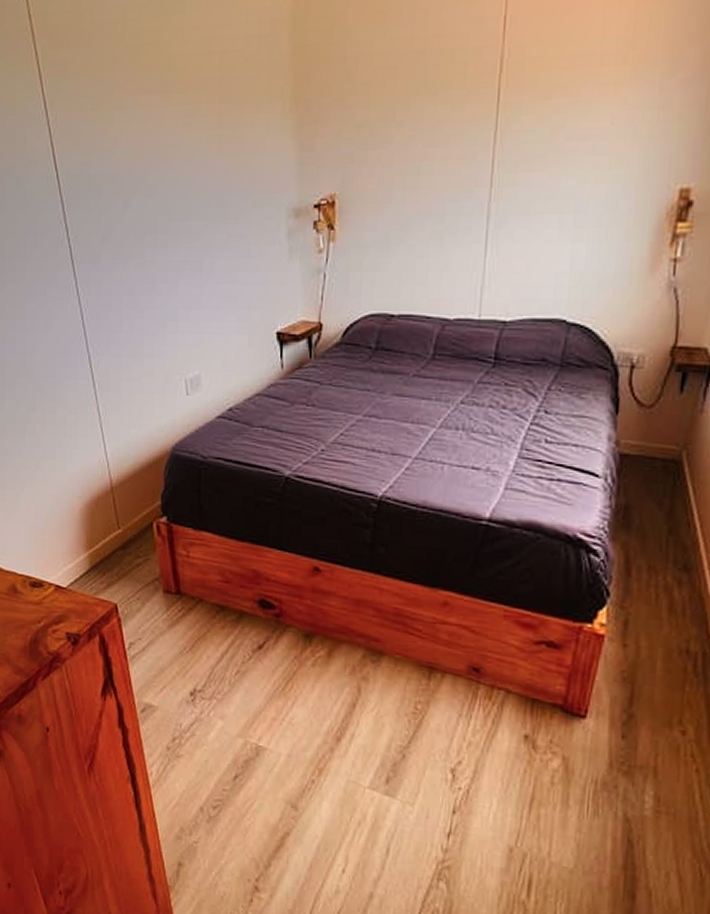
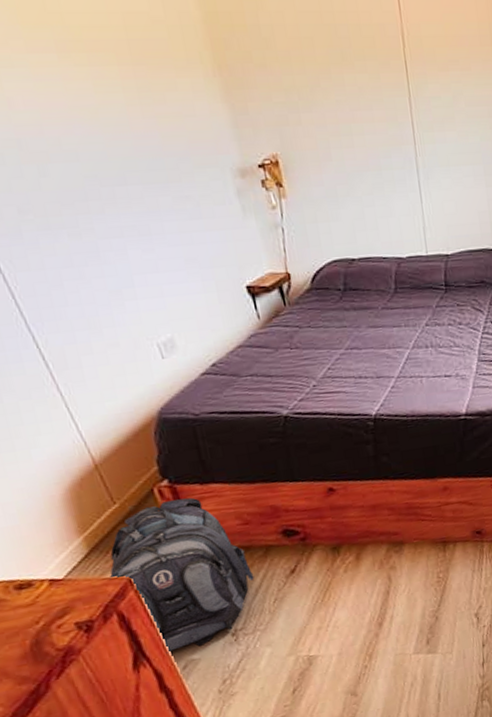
backpack: none [100,538,223,695] -> present [109,497,255,653]

